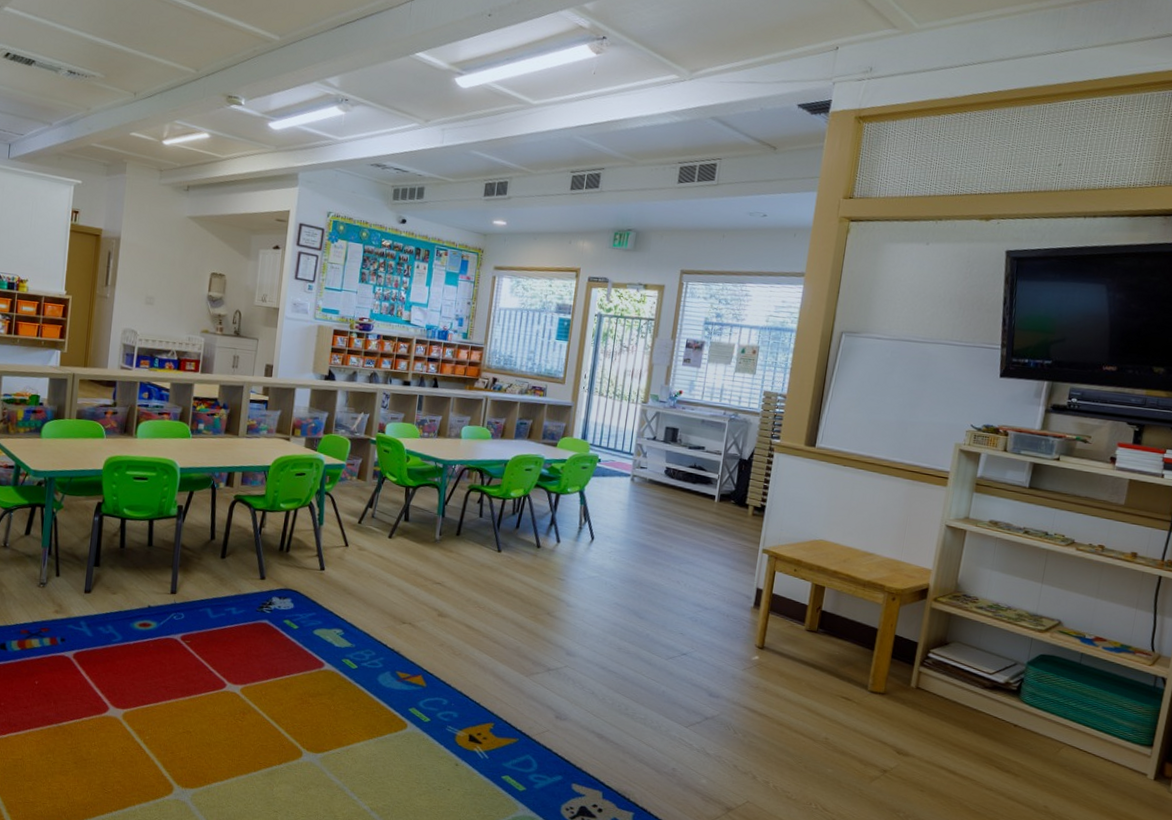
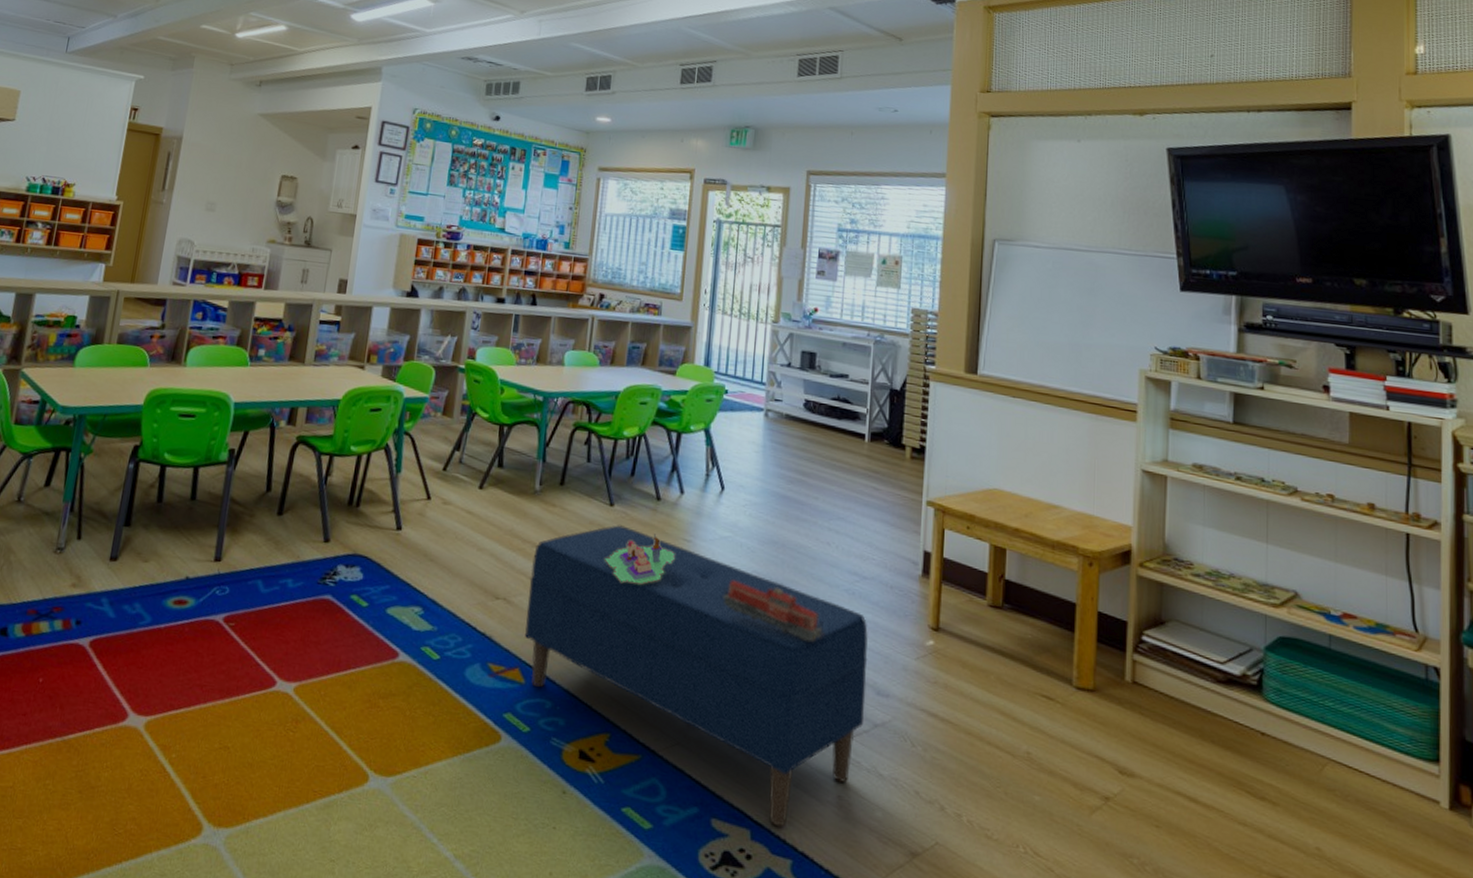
bench: none [426,567,706,790] -> present [525,525,868,827]
toy building blocks: none [493,574,551,613] -> present [605,534,675,585]
toy train: none [587,610,671,656] -> present [721,580,826,641]

